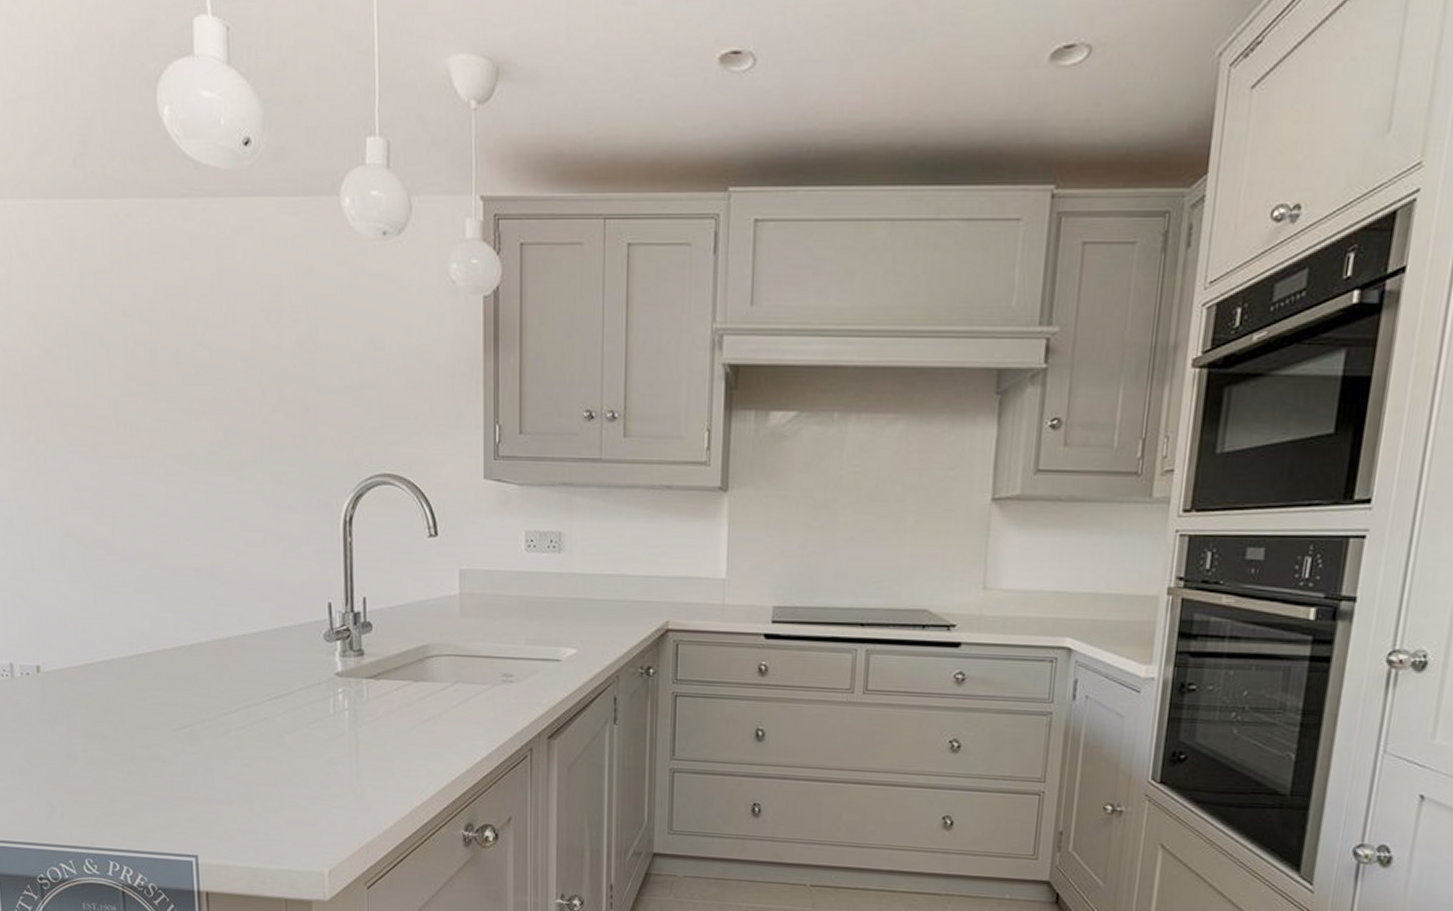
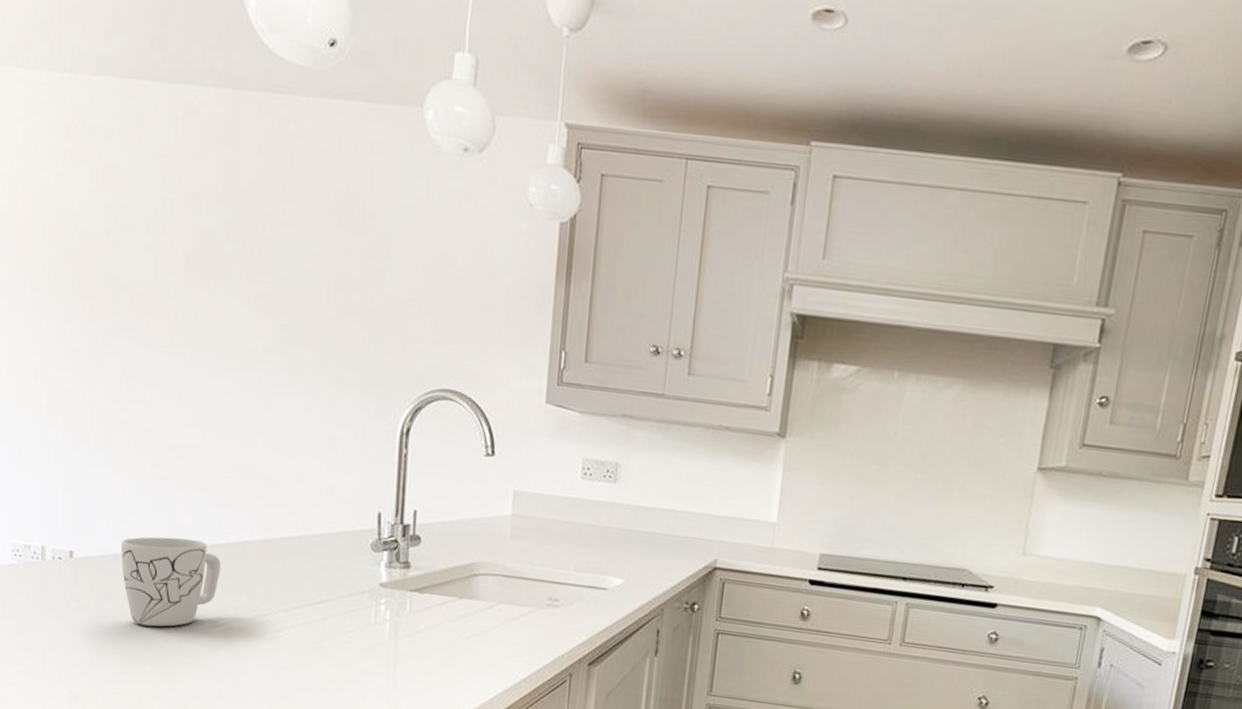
mug: none [84,644,181,734] -> present [120,536,221,627]

